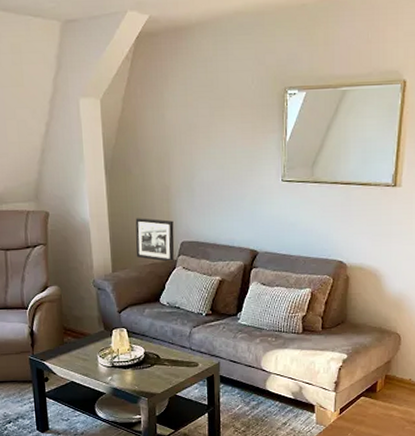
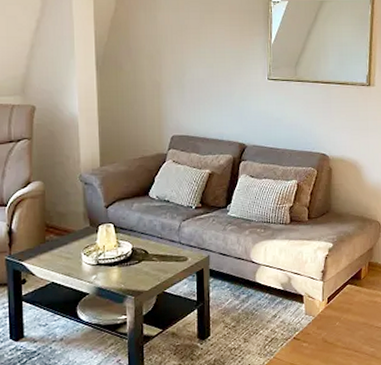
picture frame: present [135,218,175,263] -> none [125,112,165,156]

